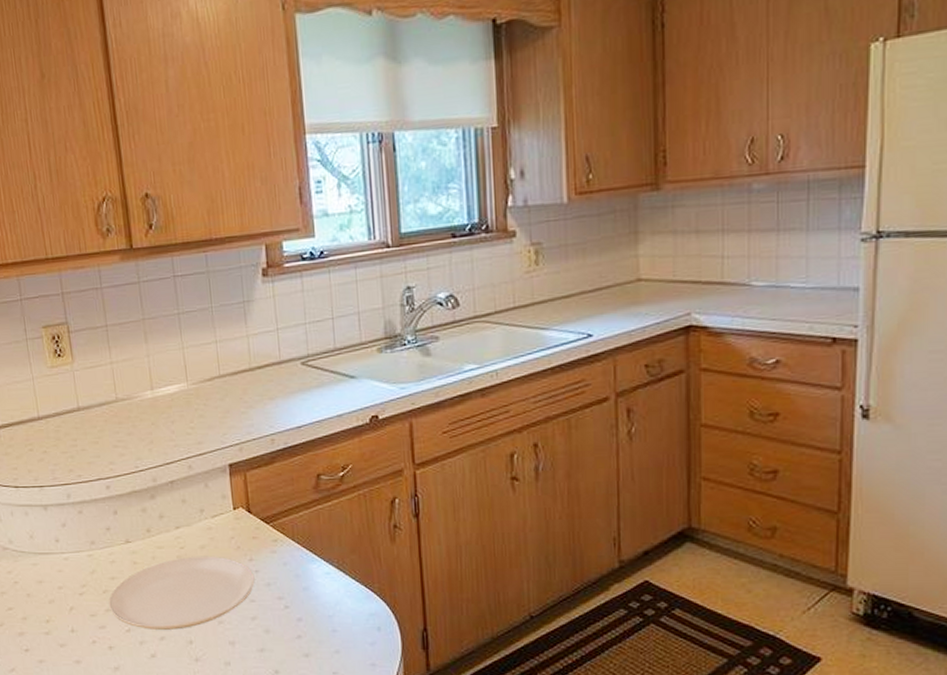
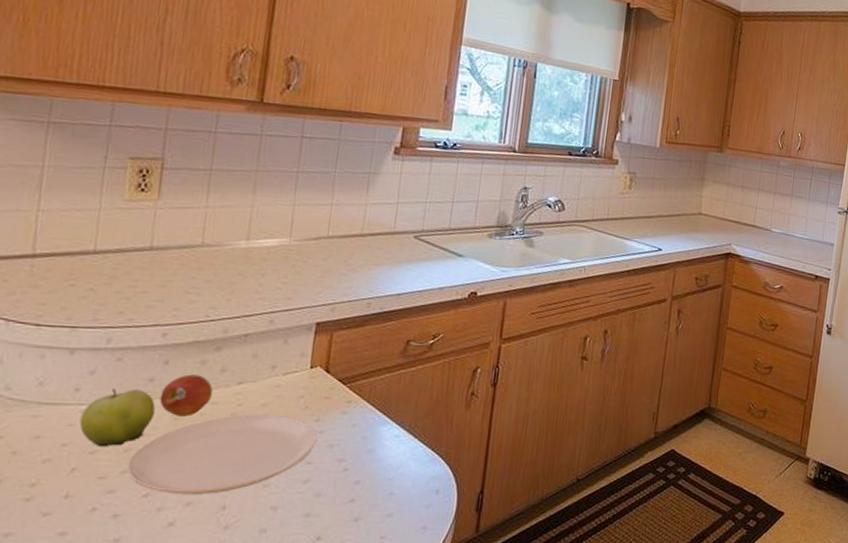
fruit: none [65,538,118,589] -> present [79,389,156,447]
fruit: none [117,522,158,561] -> present [159,374,214,417]

